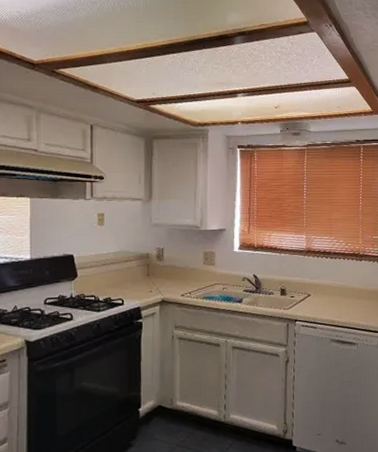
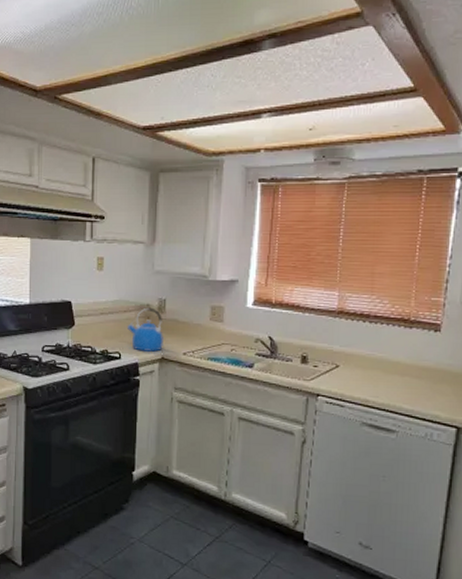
kettle: none [129,256,163,297] -> present [128,307,163,353]

